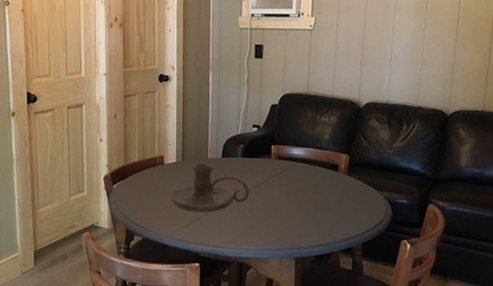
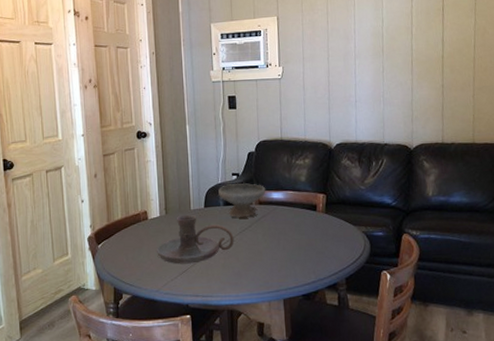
bowl: none [237,135,287,171] -> present [218,182,266,218]

